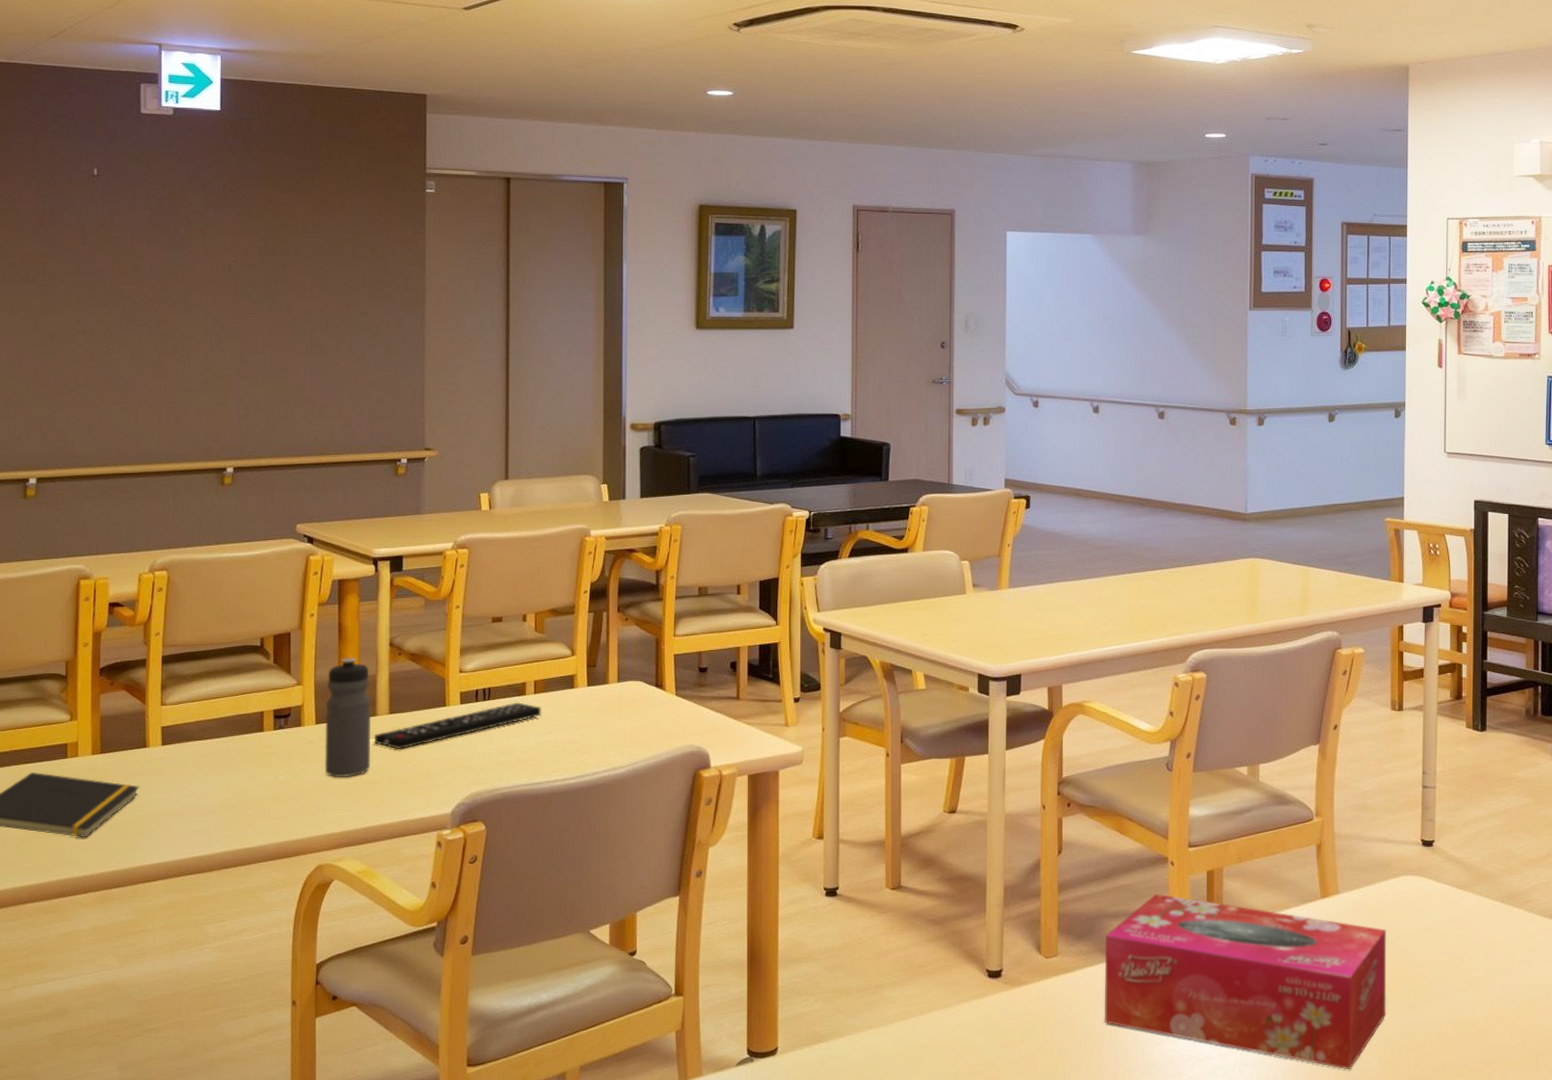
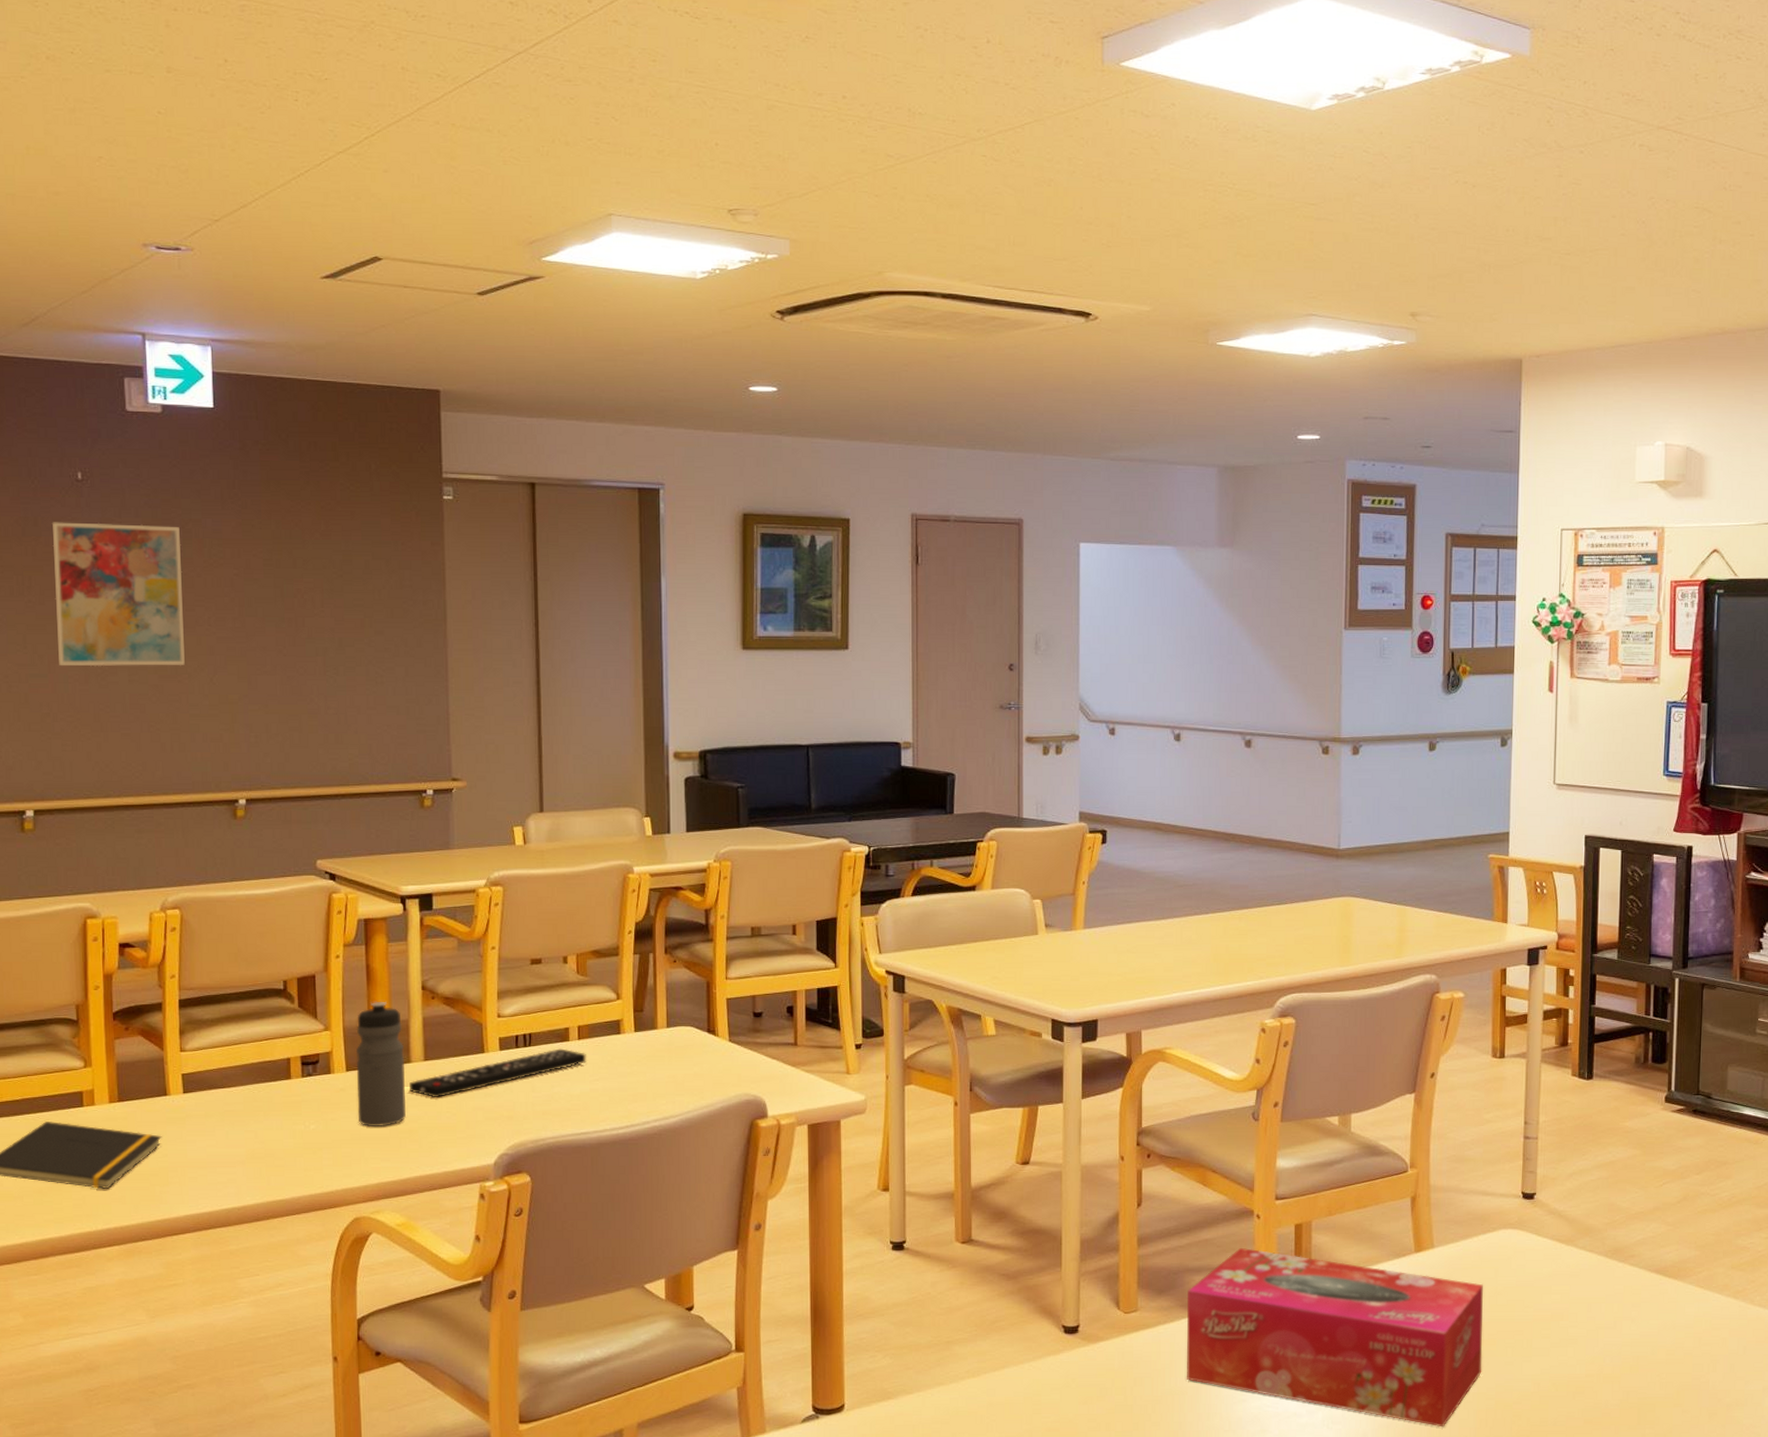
wall art: none [67,213,185,345] -> present [52,522,185,667]

